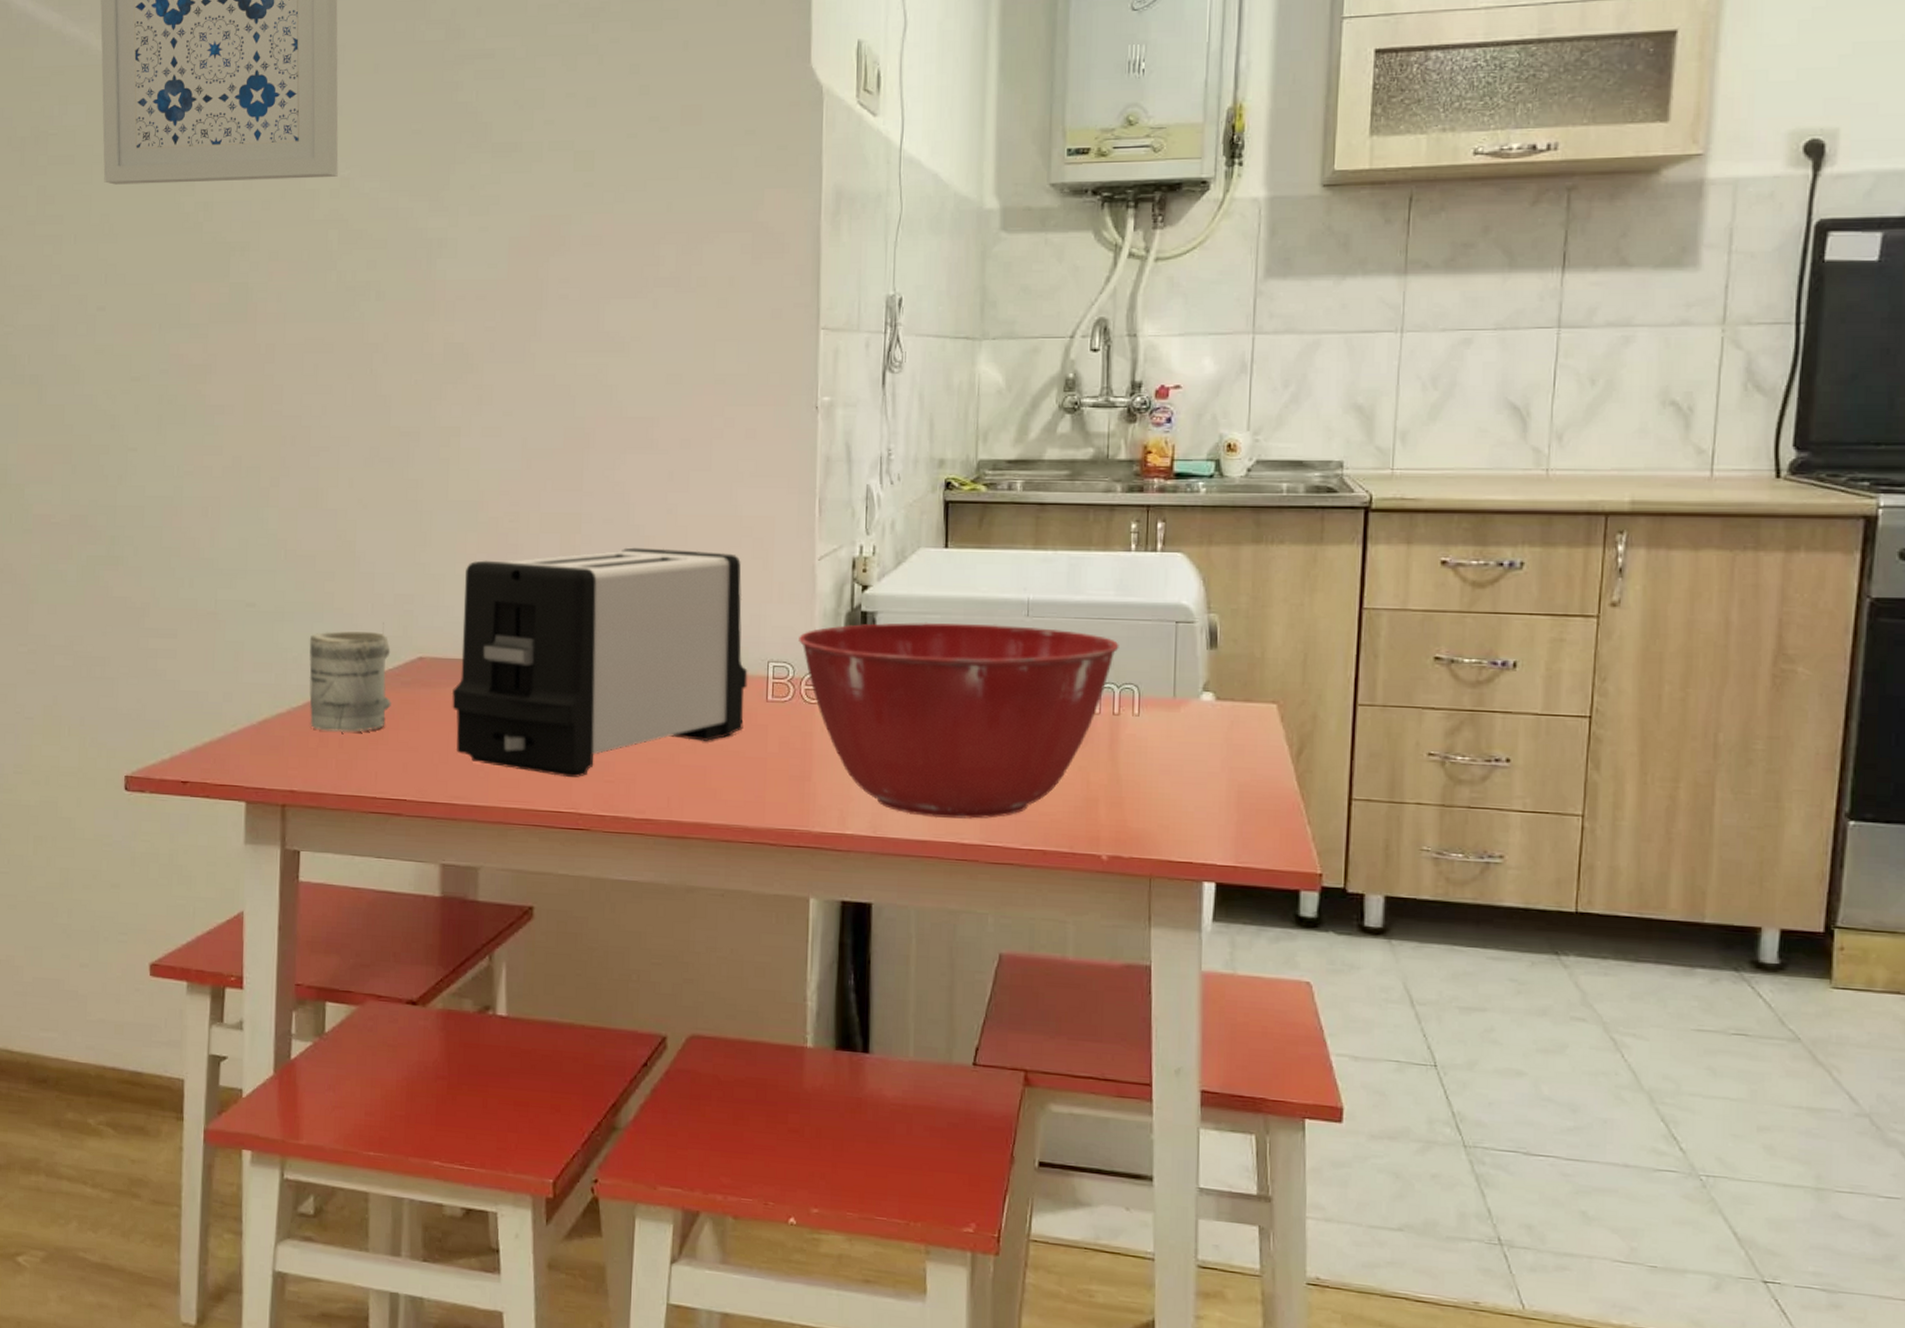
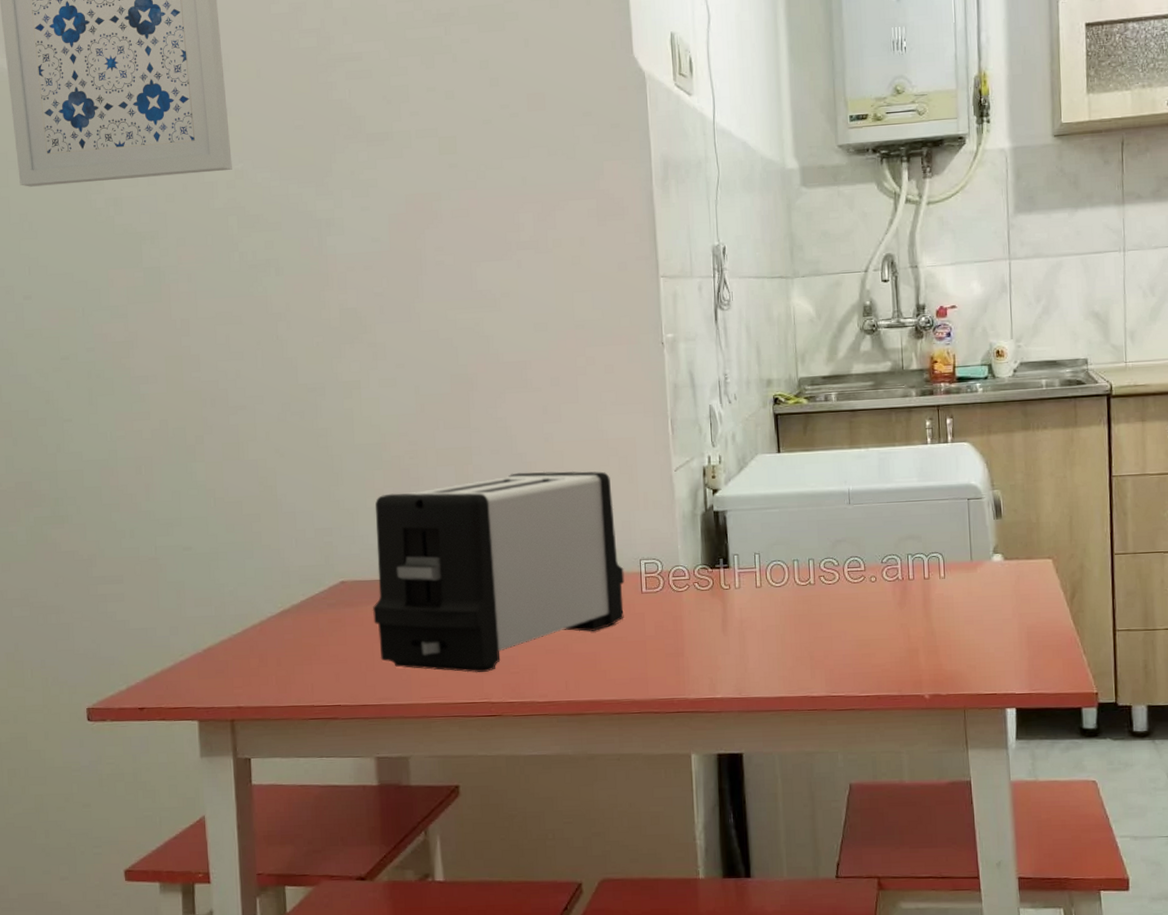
mug: present [309,622,391,732] -> none [242,554,320,653]
mixing bowl: present [799,622,1119,819] -> none [664,512,925,678]

